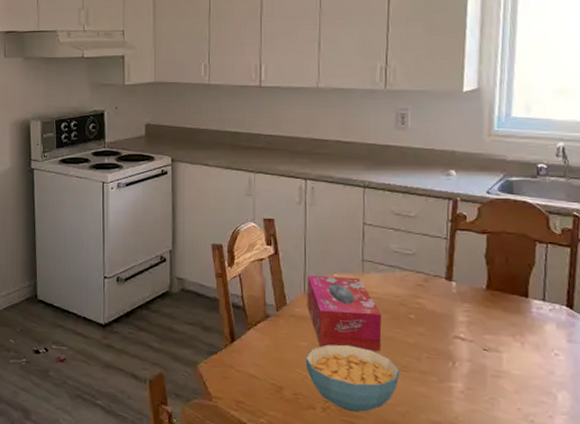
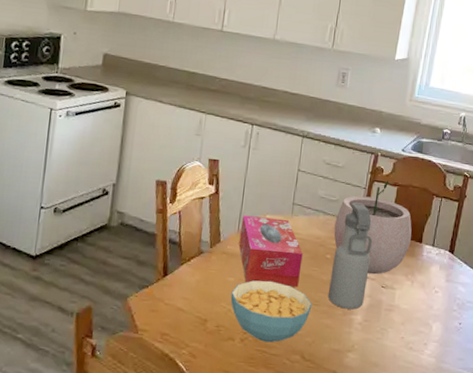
plant pot: none [415,228,513,336] -> present [334,180,412,275]
water bottle: none [417,255,465,376] -> present [327,202,372,310]

